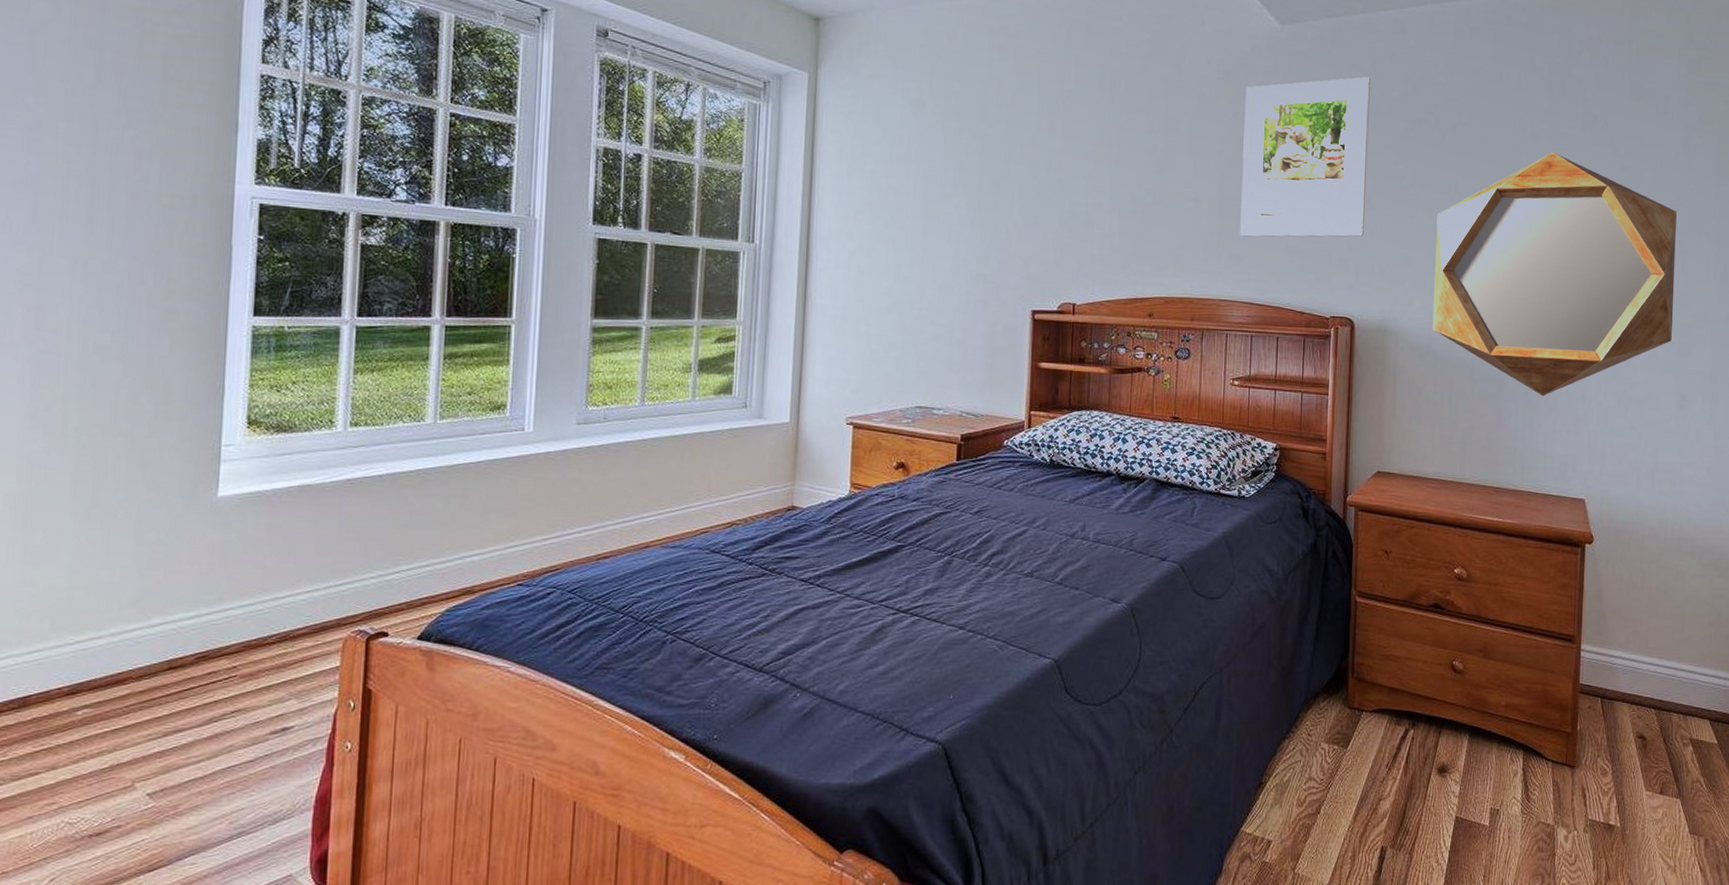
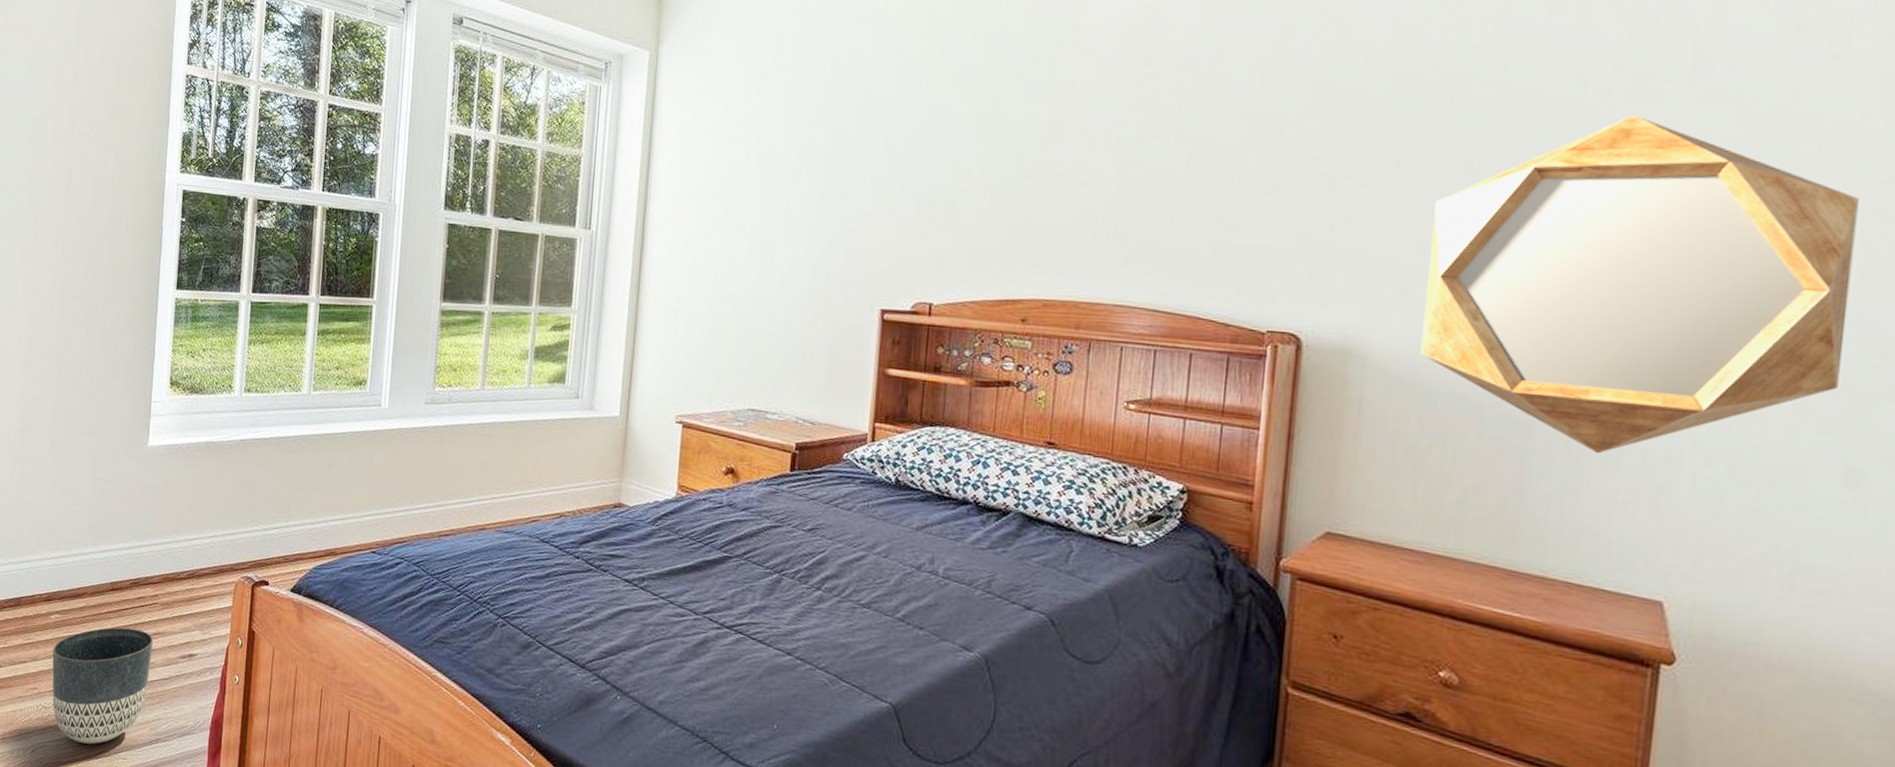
planter: none [79,709,231,857] -> present [52,627,153,745]
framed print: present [1240,77,1370,237] -> none [1145,24,1341,231]

